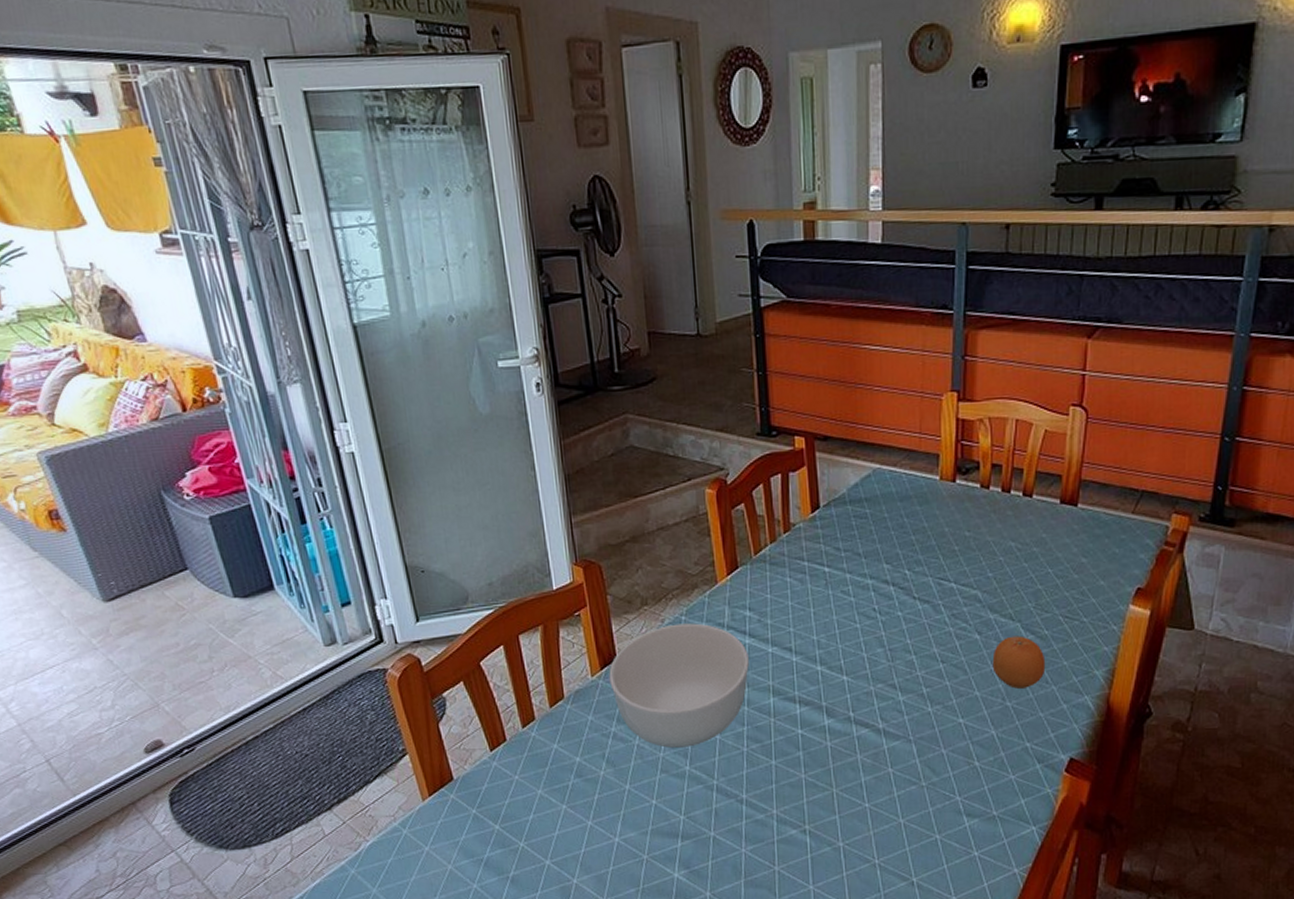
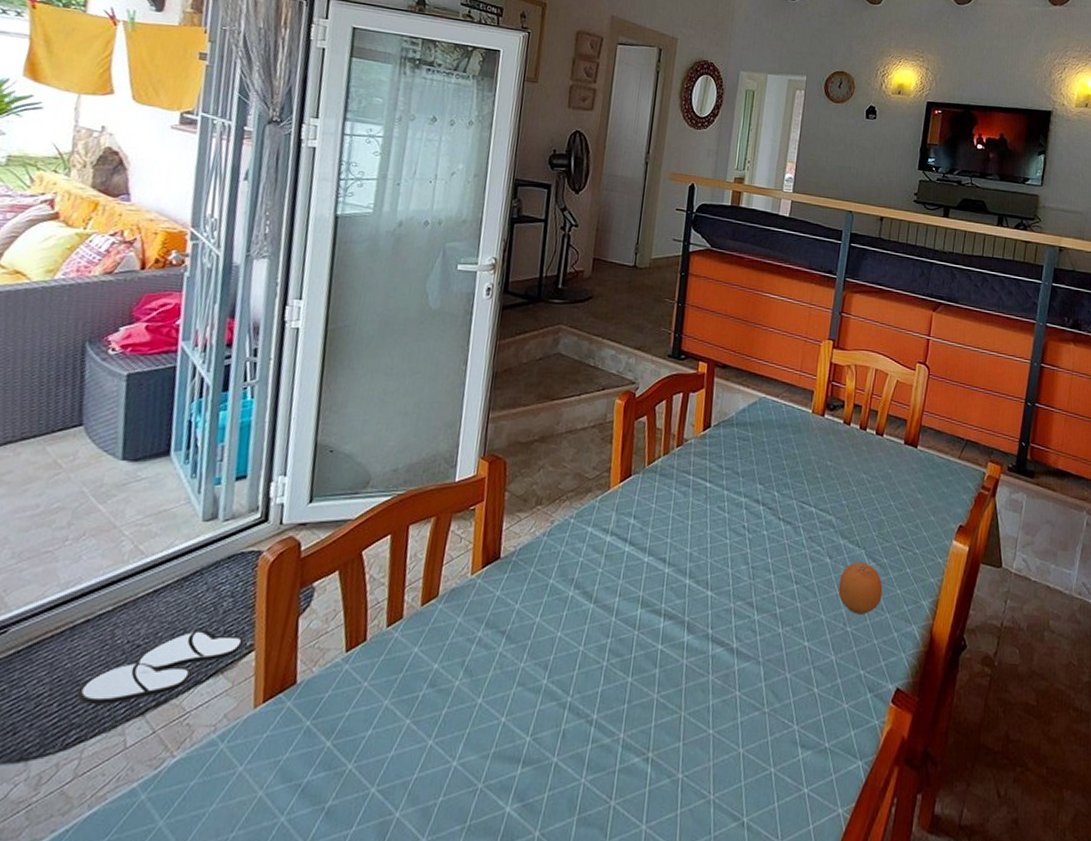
slippers: none [270,739,396,804] -> present [77,629,244,706]
bowl: present [608,623,749,748] -> none [487,526,626,658]

